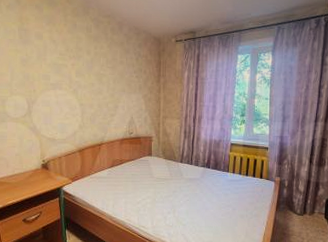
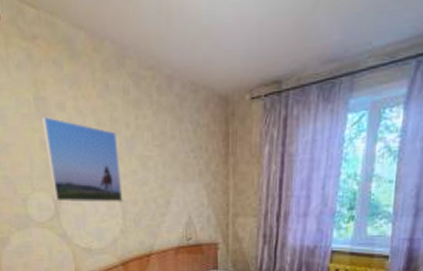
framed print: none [24,41,82,105] -> present [42,115,123,203]

